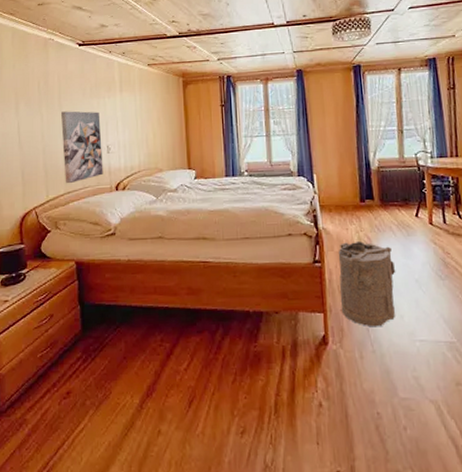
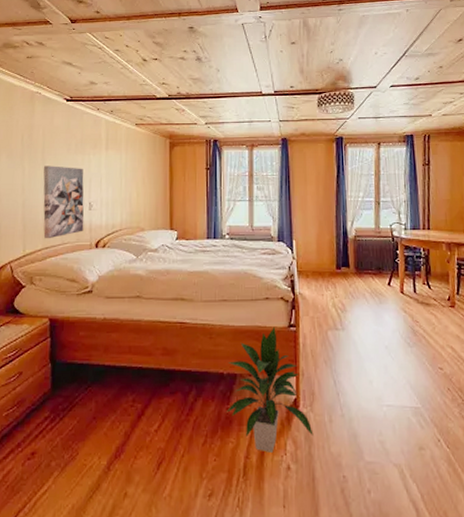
indoor plant: none [253,263,345,390] -> present [227,326,314,453]
laundry hamper: present [338,241,396,328] -> none [313,308,367,392]

